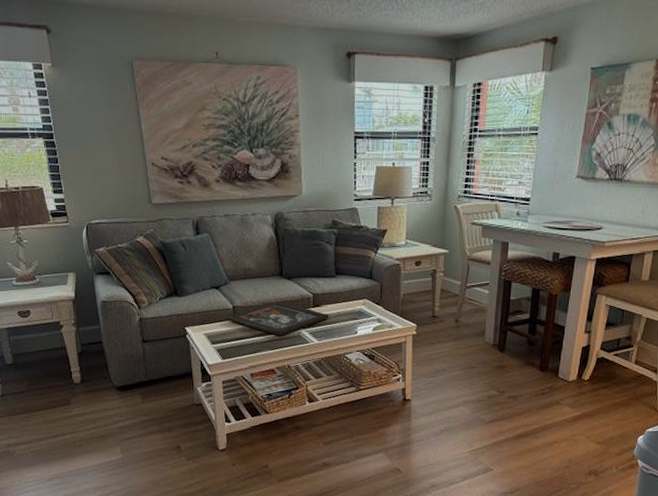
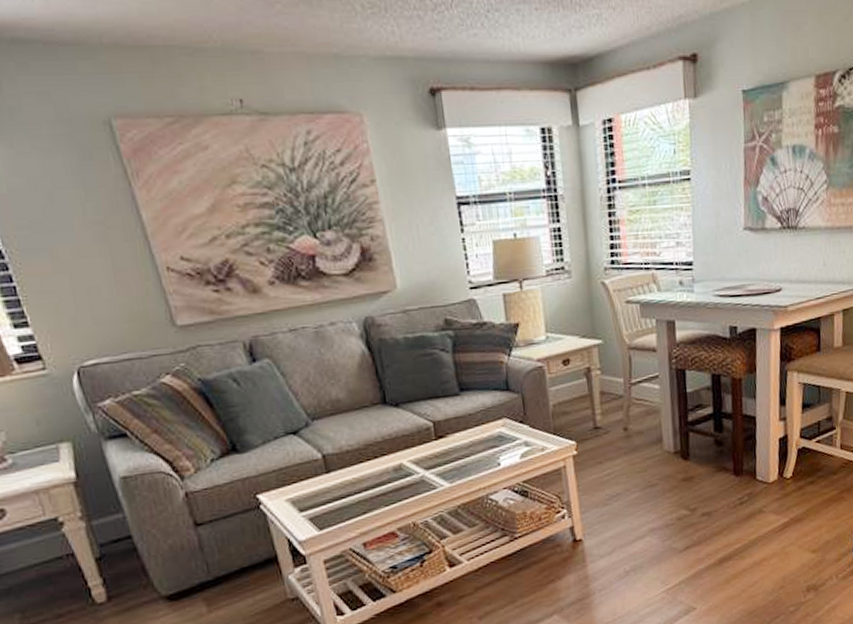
religious icon: present [227,301,329,336] -> none [315,438,459,486]

